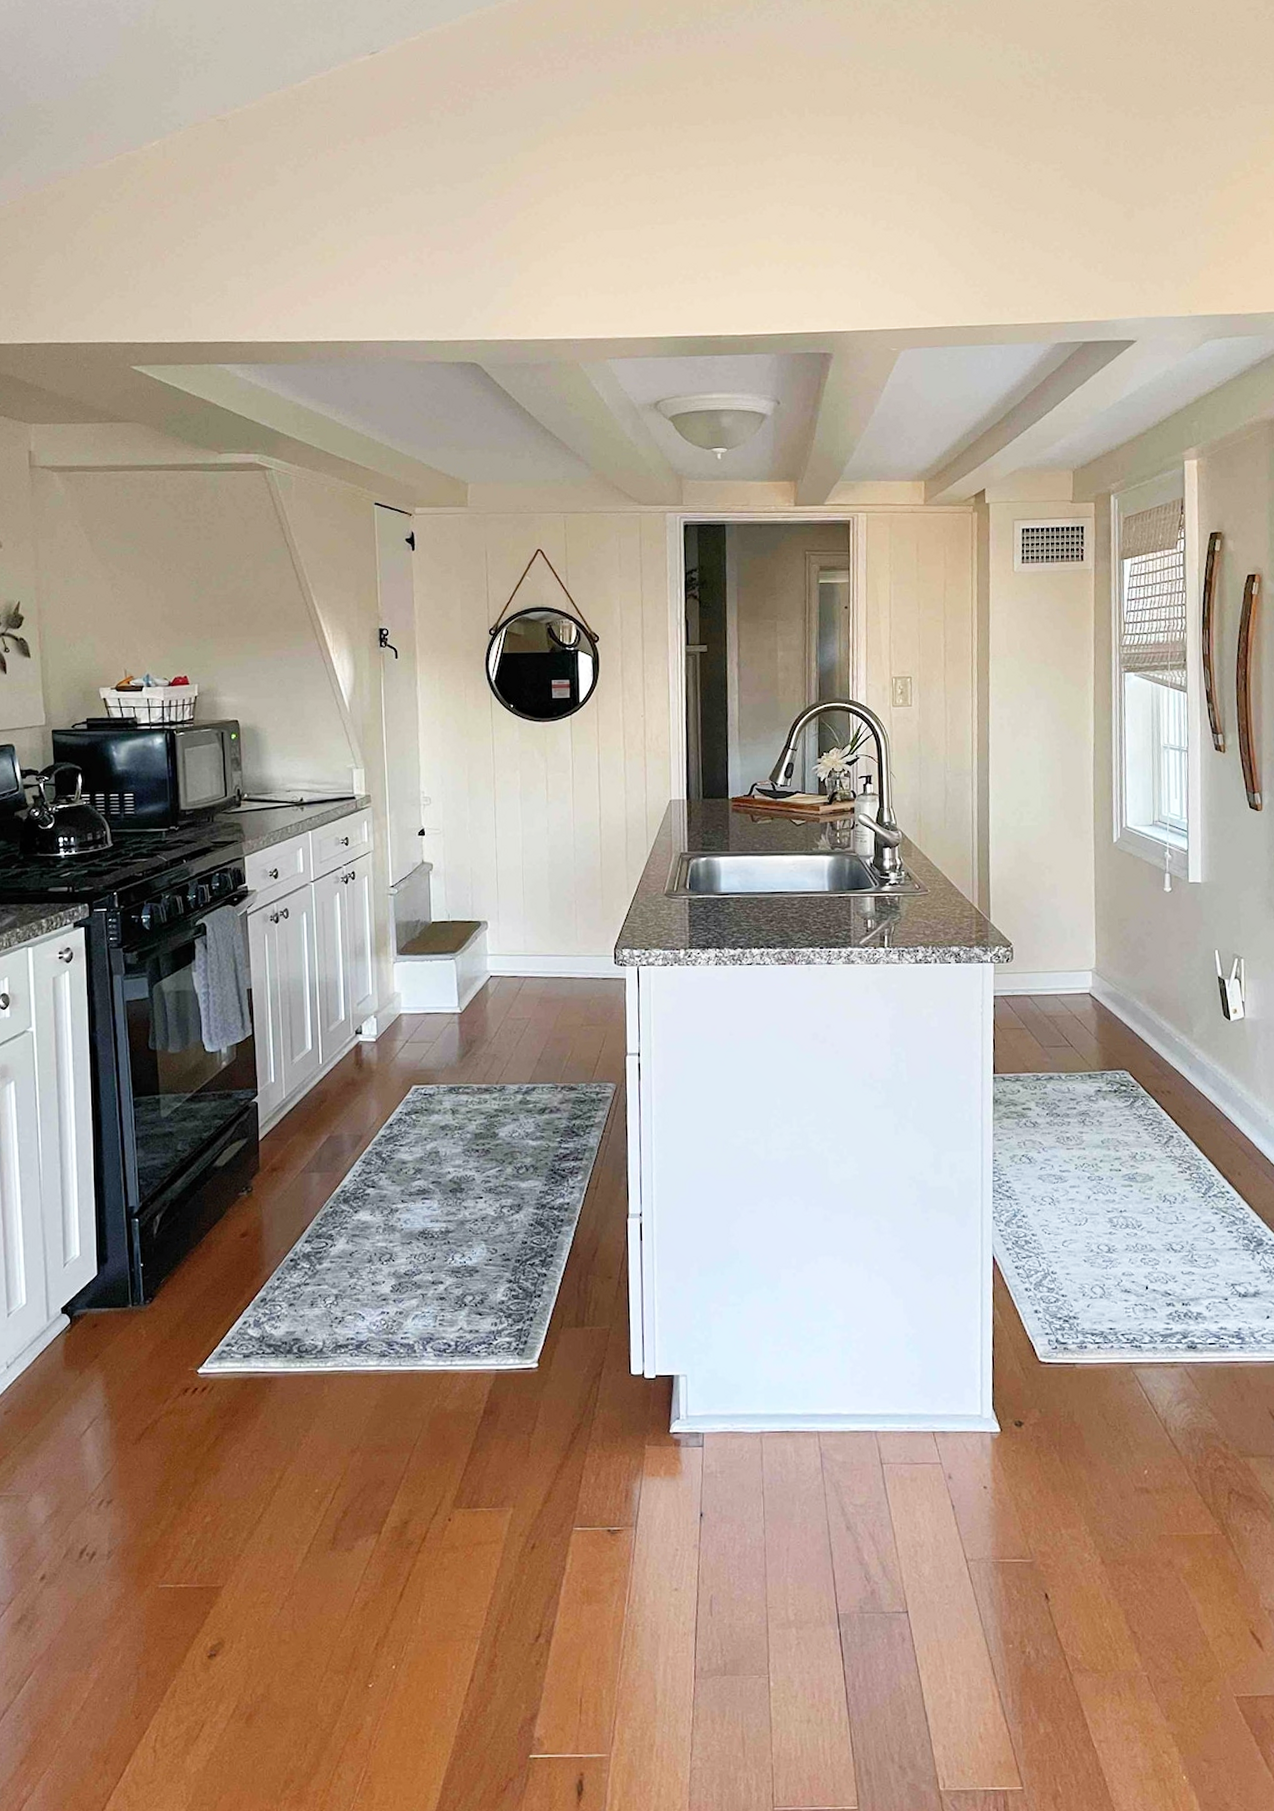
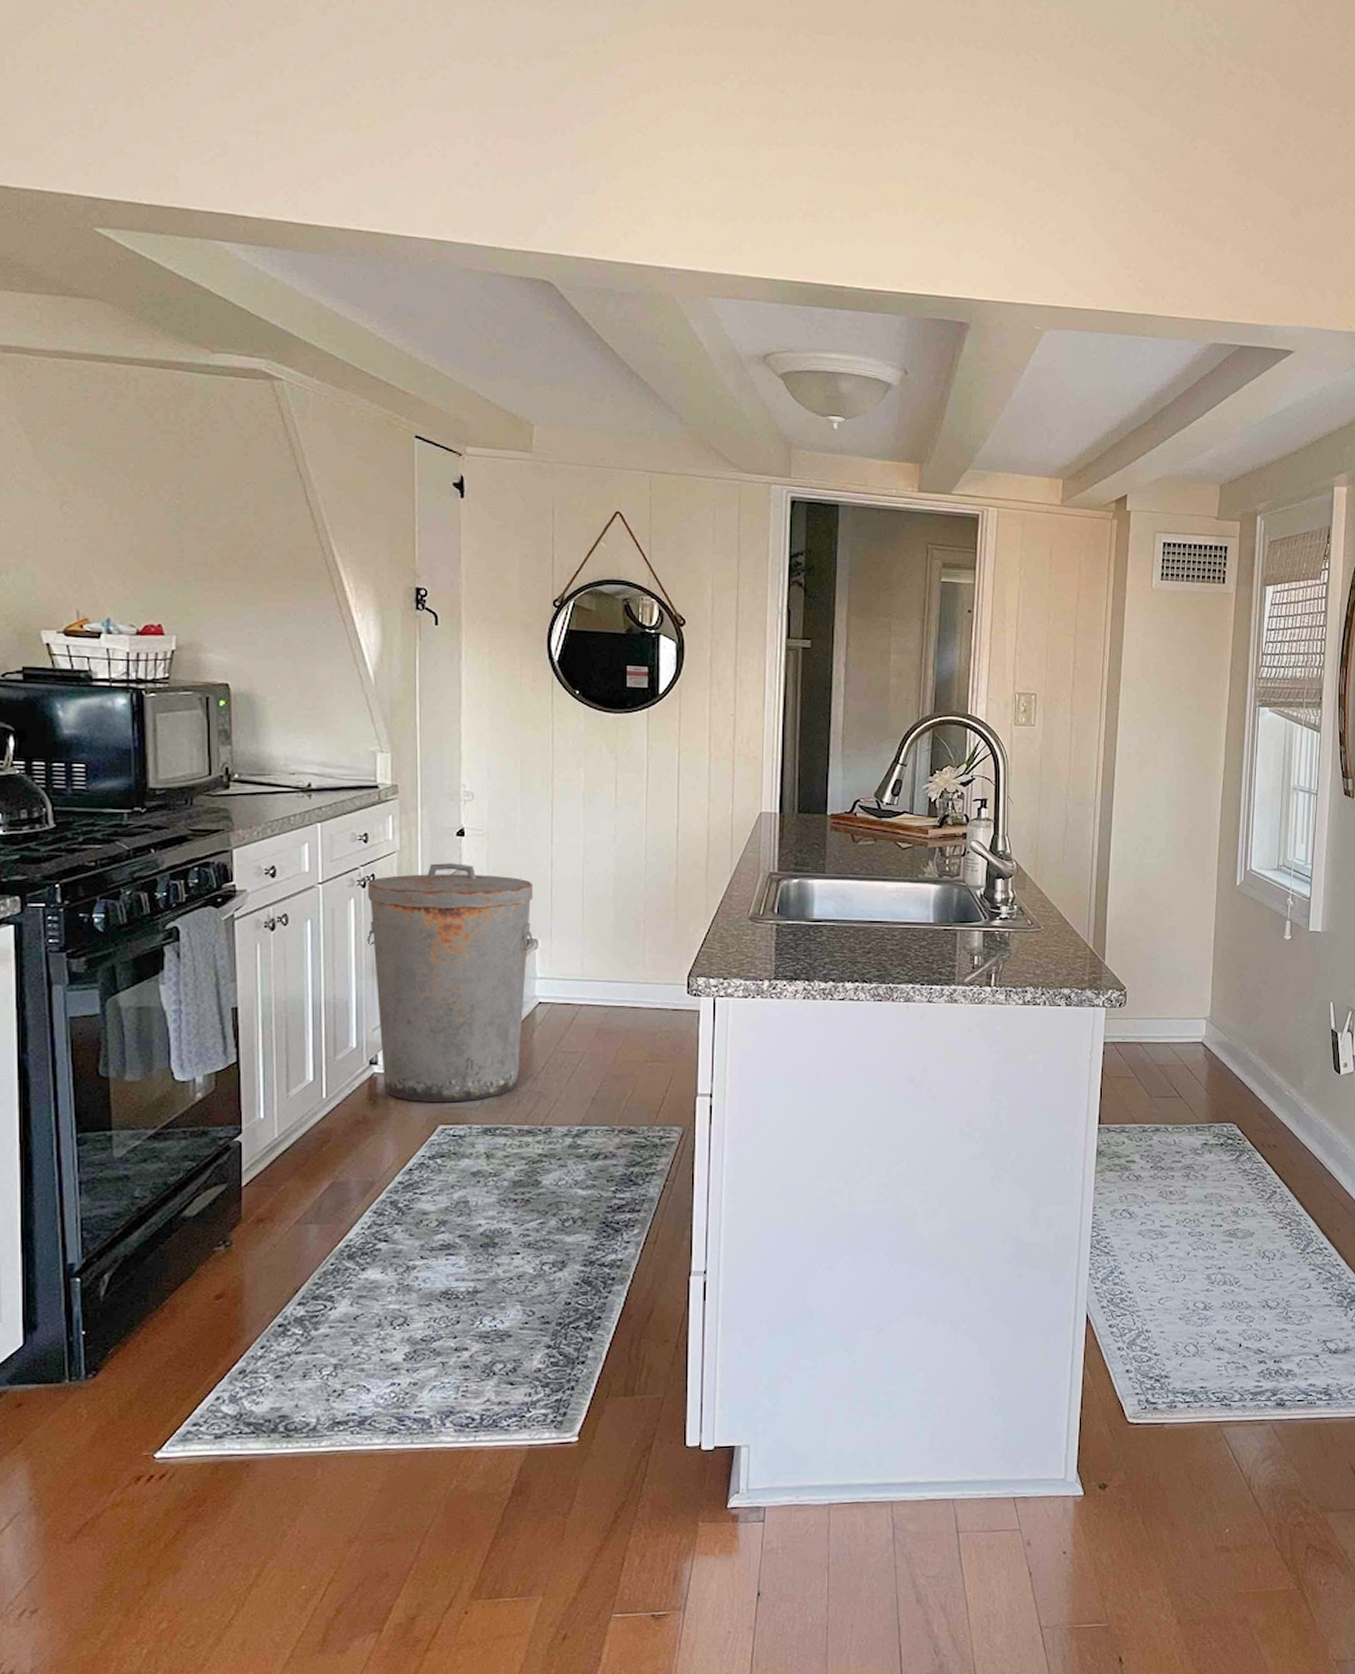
trash can: none [349,859,484,1066] -> present [365,863,534,1103]

